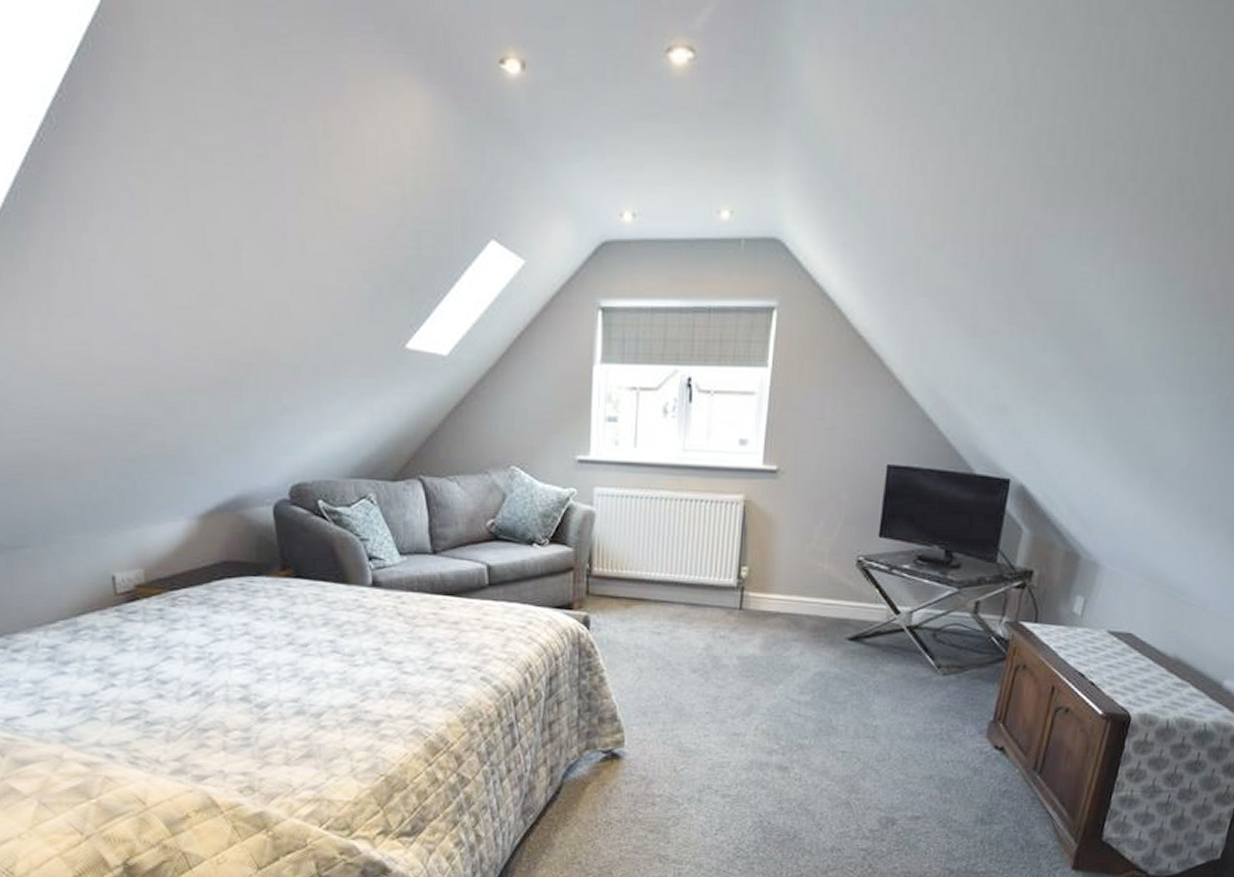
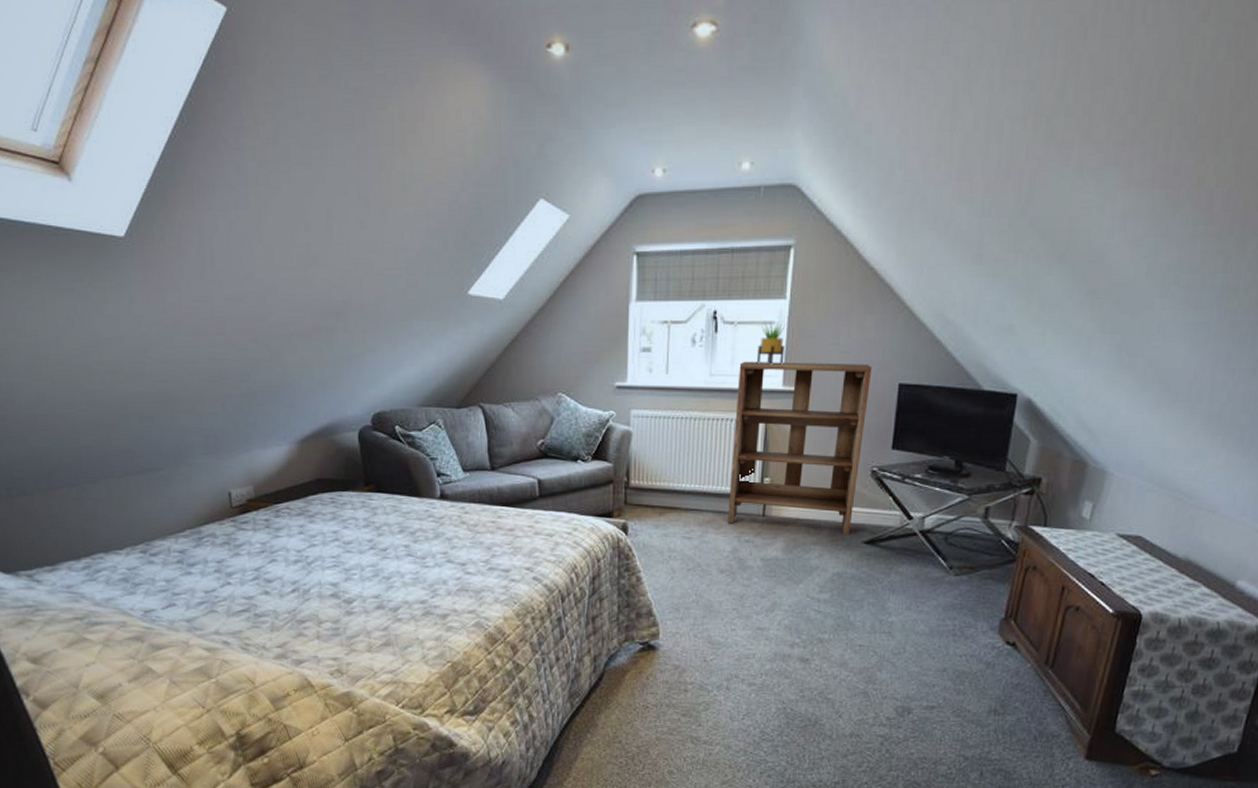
bookshelf: none [701,435,860,631] -> present [728,361,873,536]
potted plant: none [734,392,768,440] -> present [756,322,787,365]

